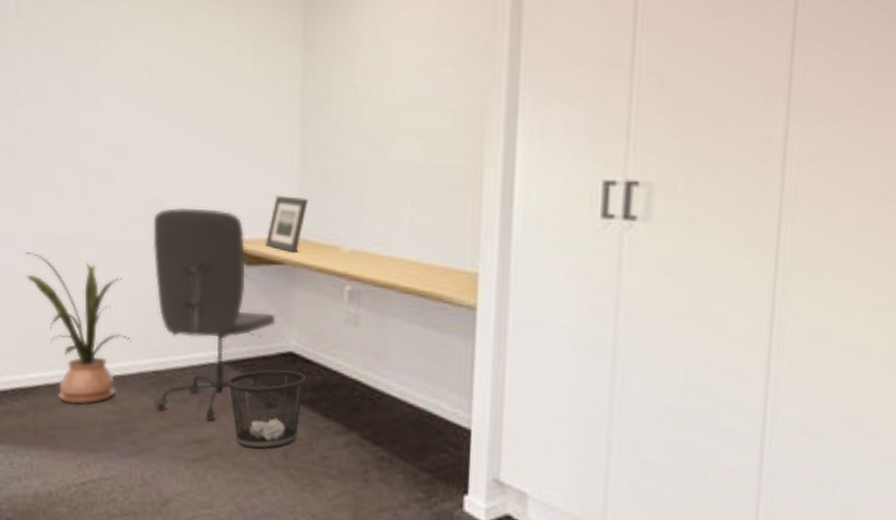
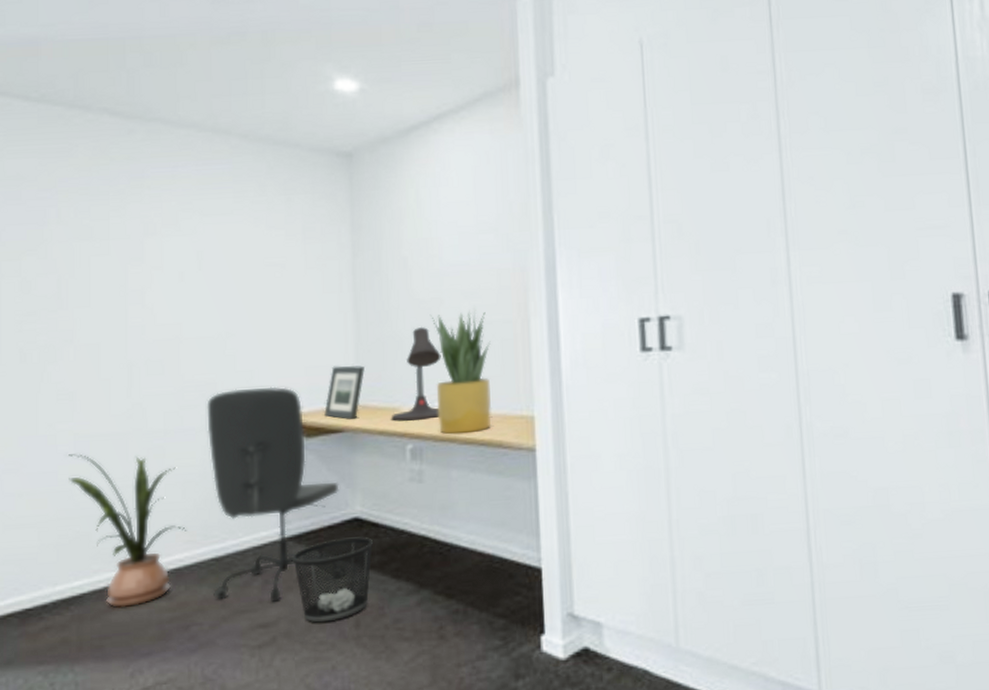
desk lamp: none [331,163,387,263] -> present [391,326,441,422]
planter: none [378,151,440,283] -> present [429,311,492,435]

